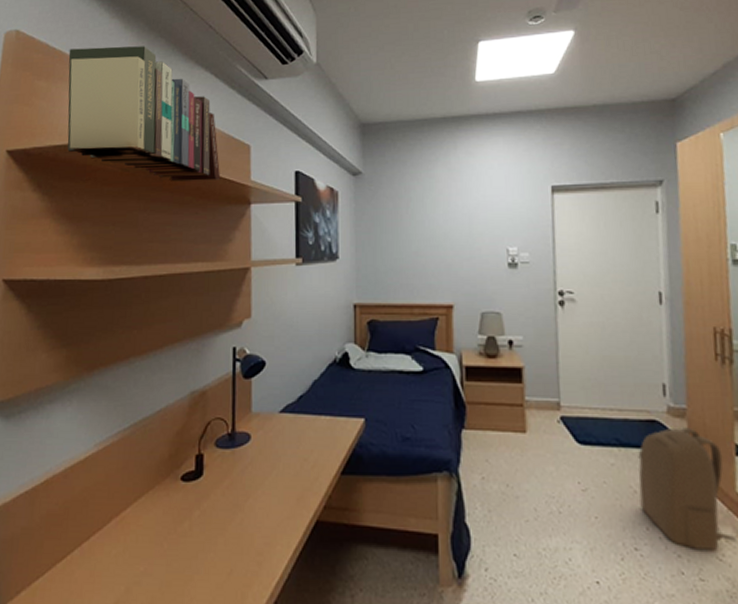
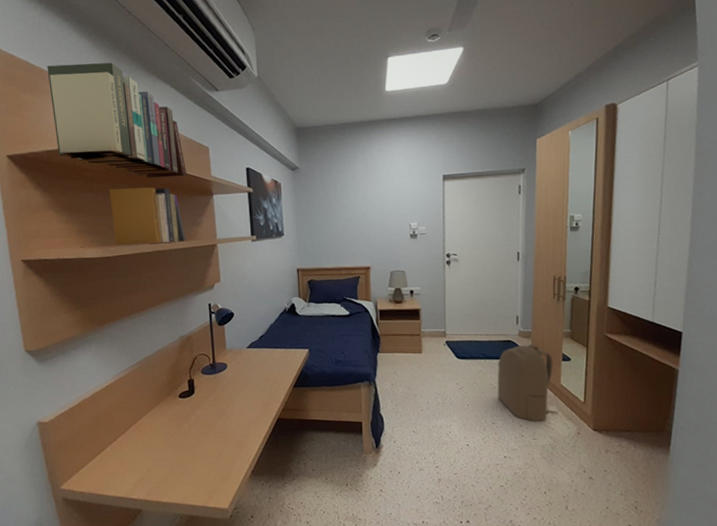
books: none [121,192,212,264] -> present [109,187,187,245]

